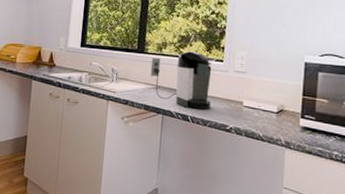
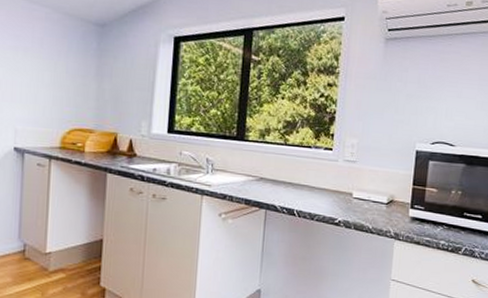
coffee maker: present [150,51,212,110] -> none [251,138,320,203]

